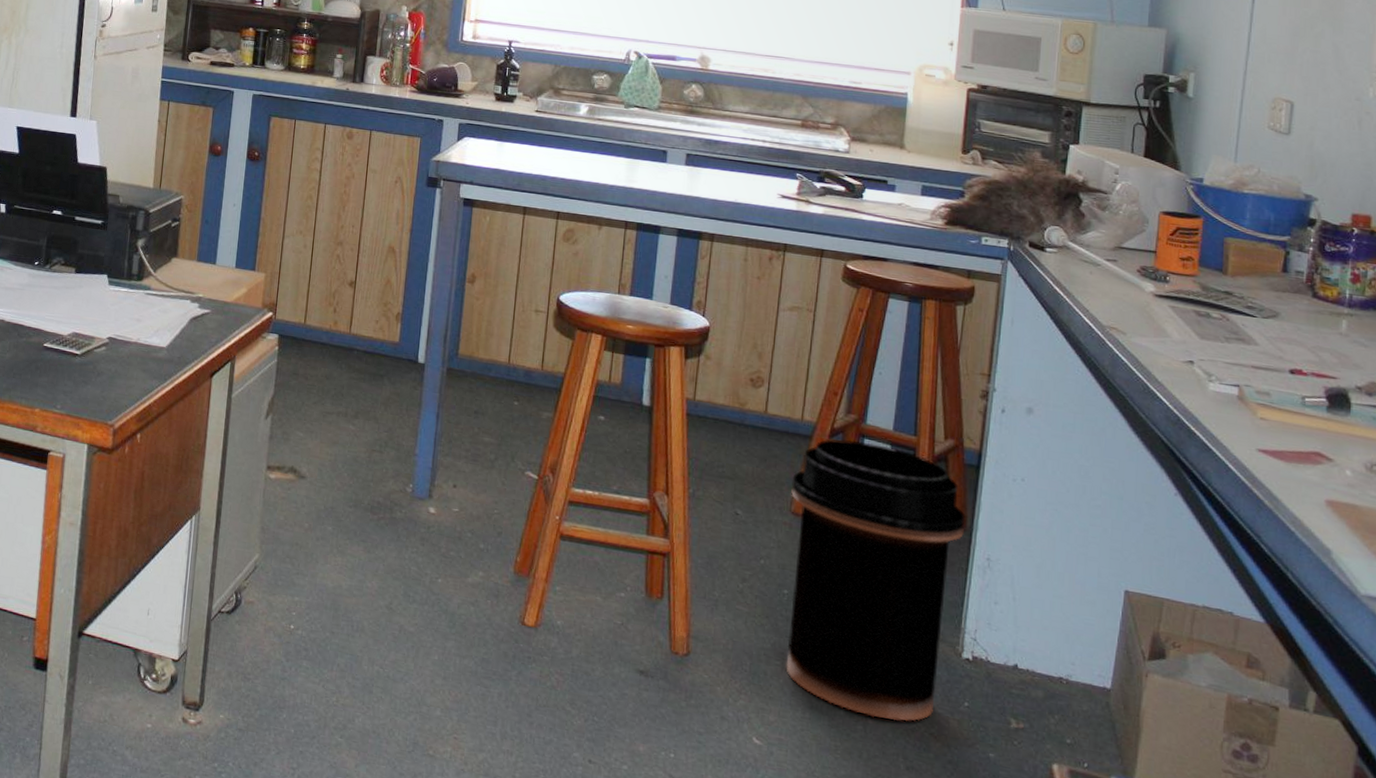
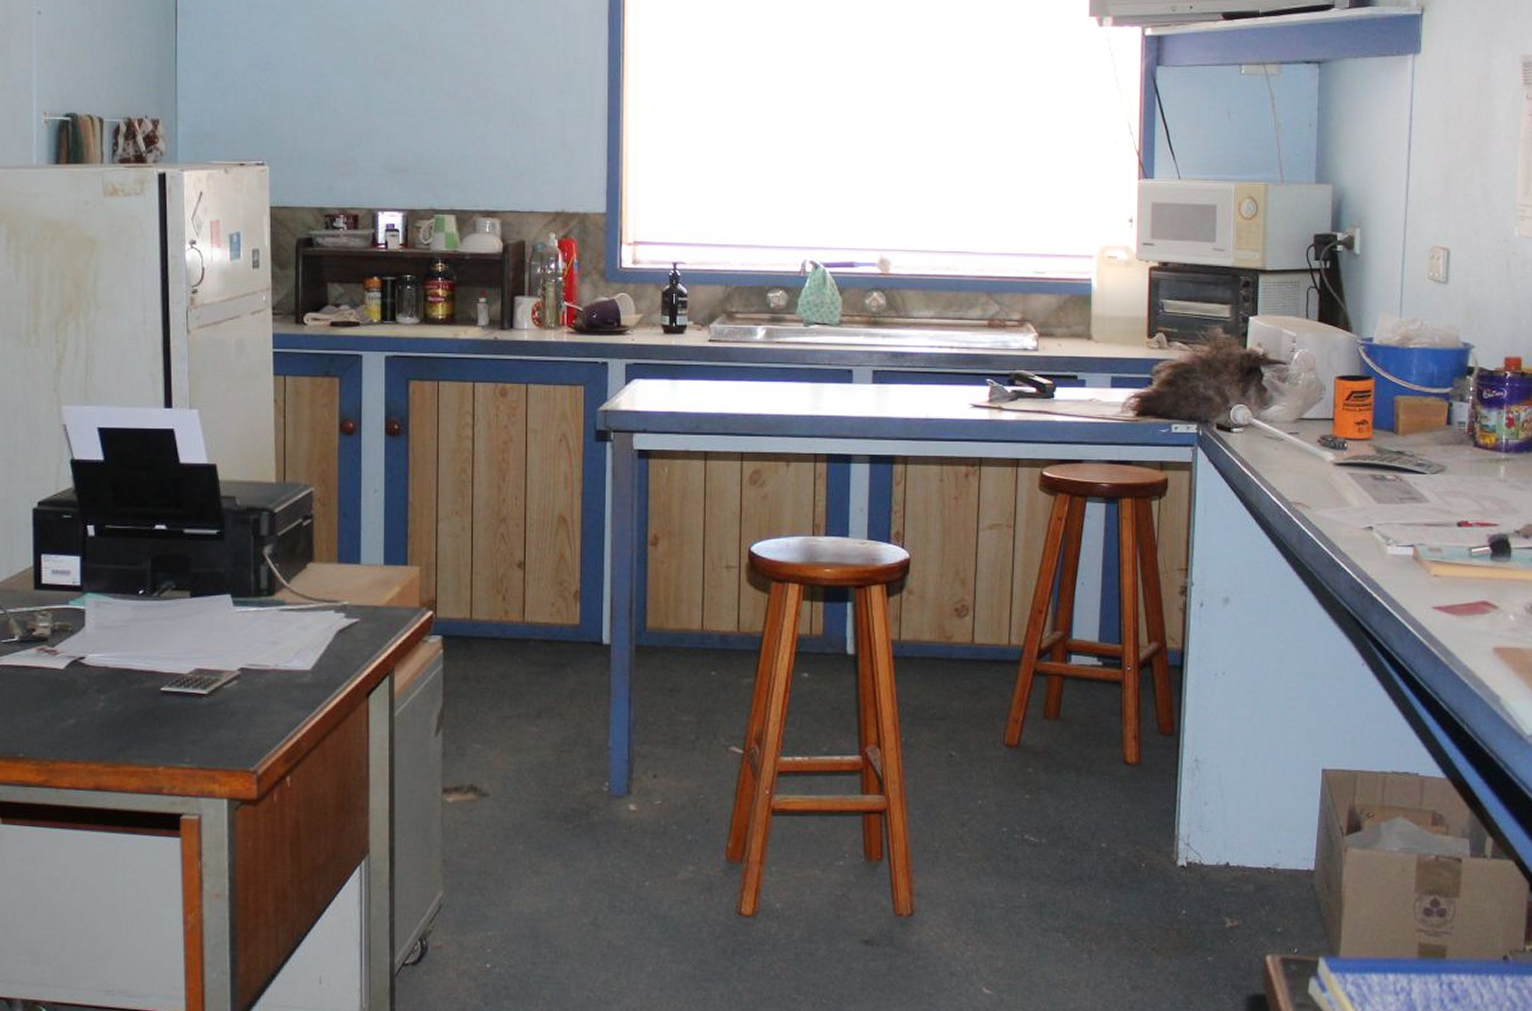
trash can: present [786,439,966,721] -> none [1004,658,1173,943]

